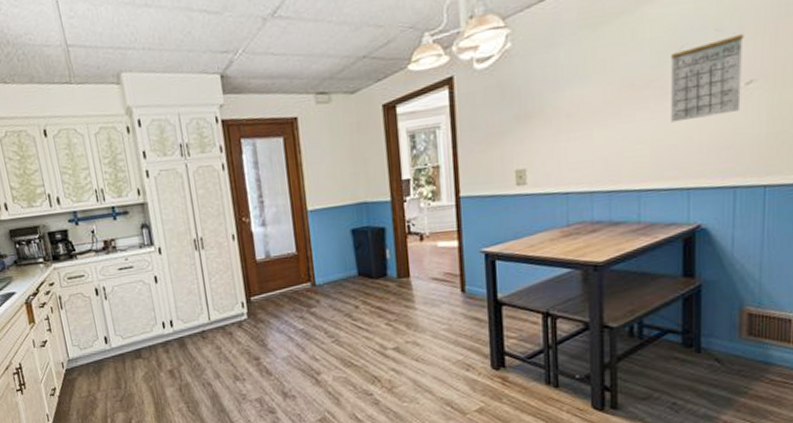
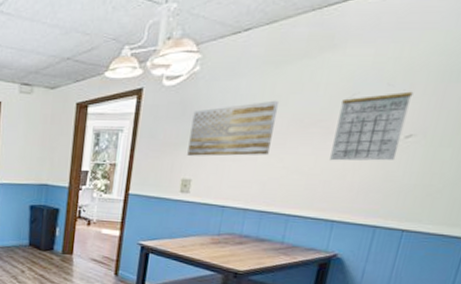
wall art: none [514,66,605,143] -> present [187,100,280,156]

